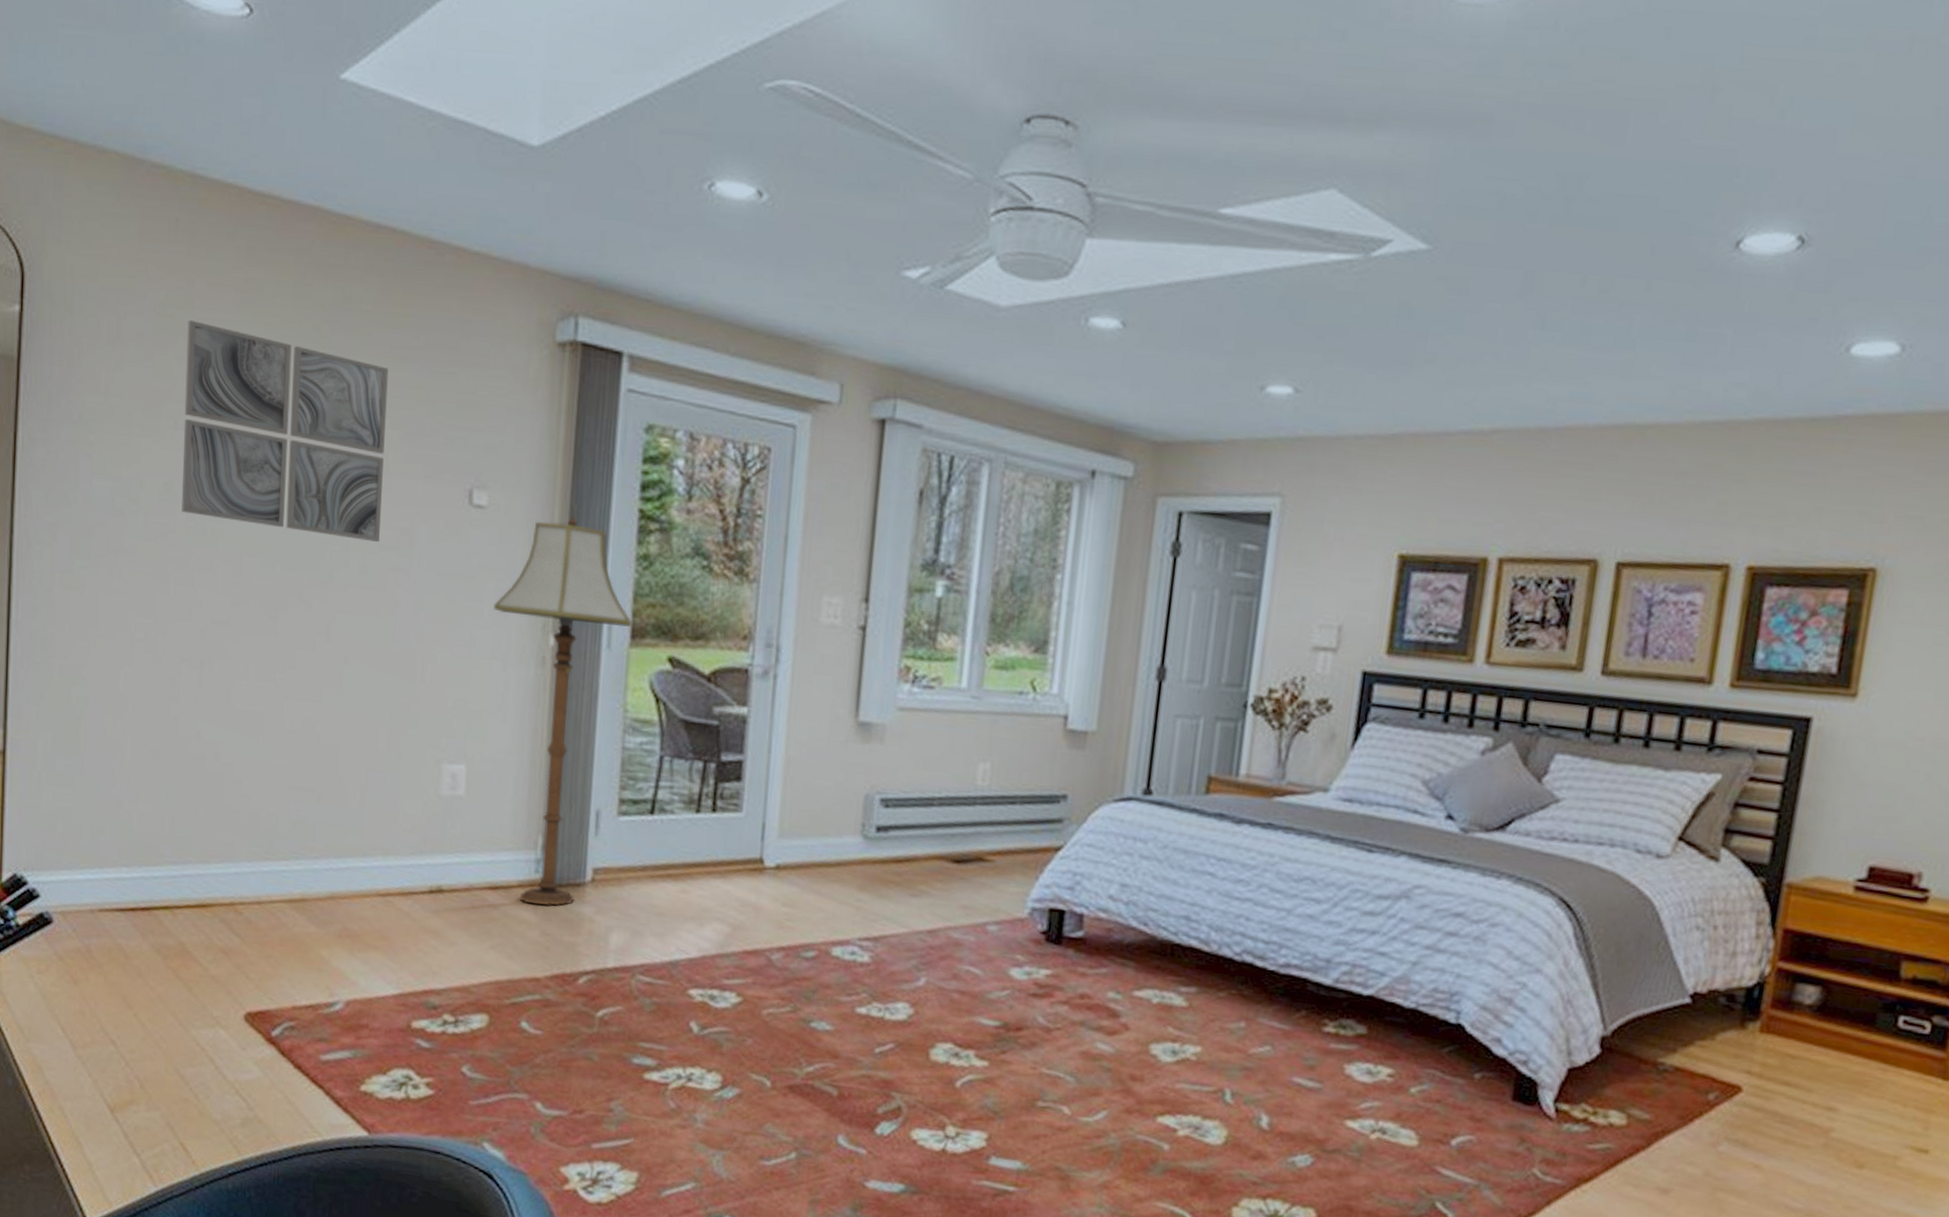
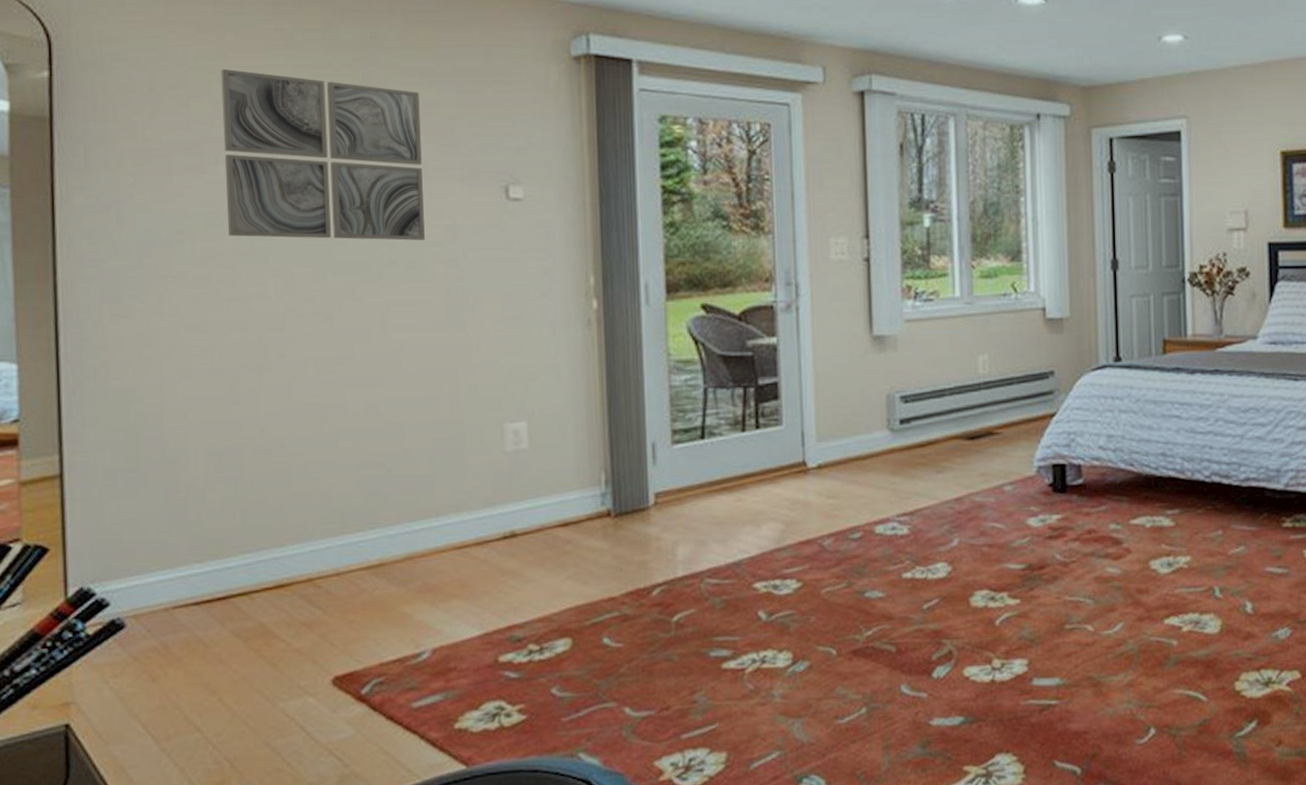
floor lamp: present [494,515,632,906] -> none [538,197,666,533]

